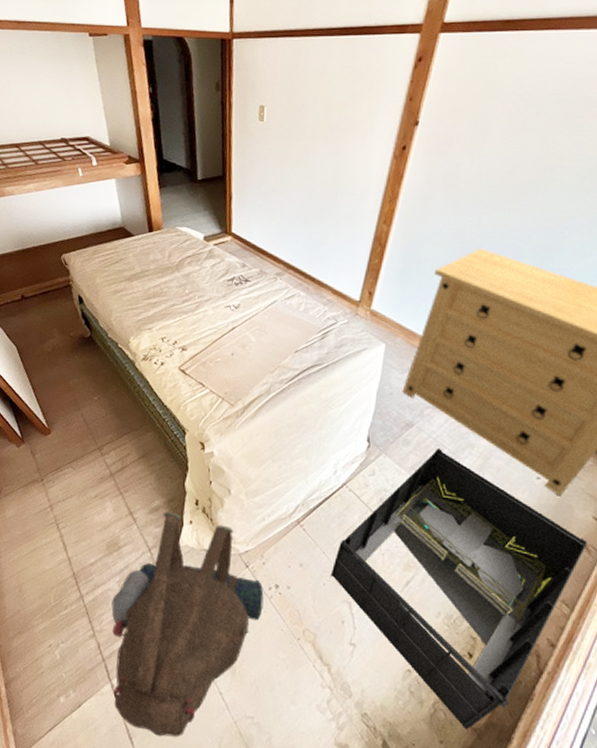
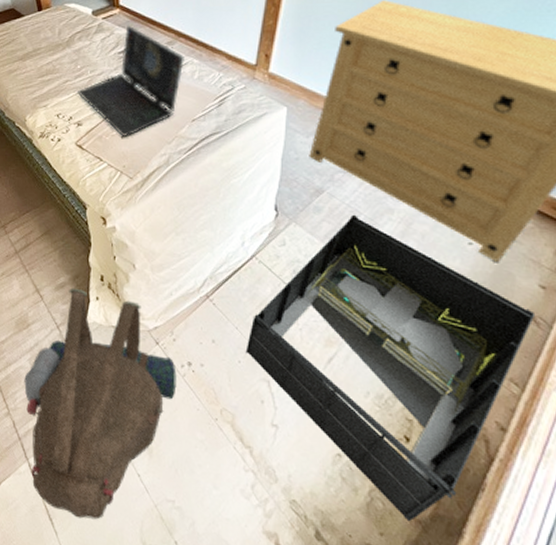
laptop: none [183,253,292,364] -> present [77,25,184,136]

